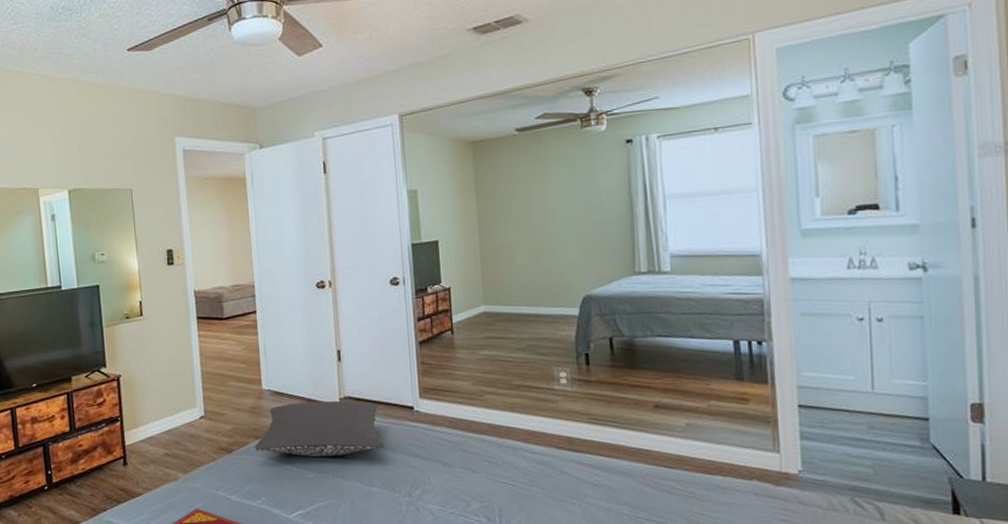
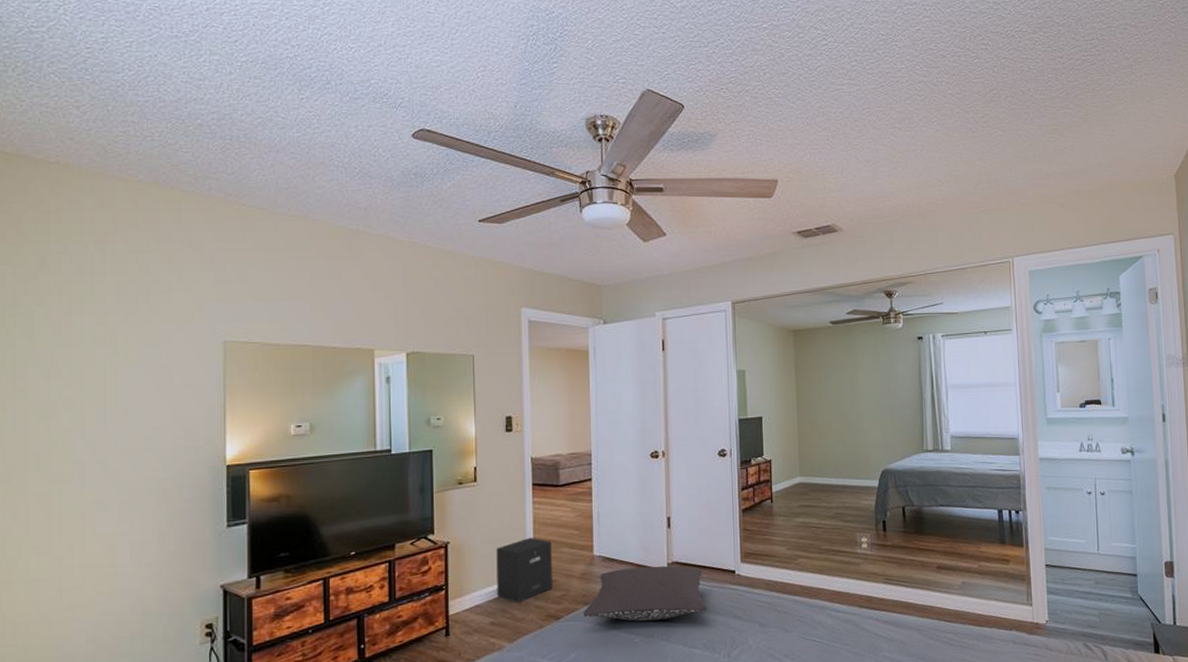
speaker: none [165,370,223,436] -> present [496,537,553,604]

